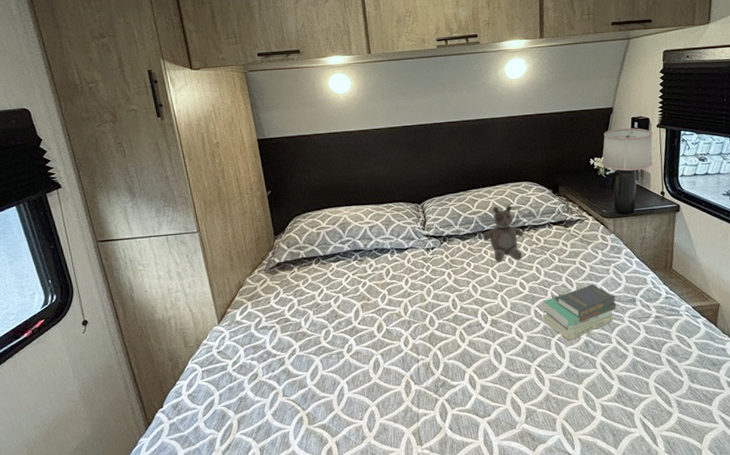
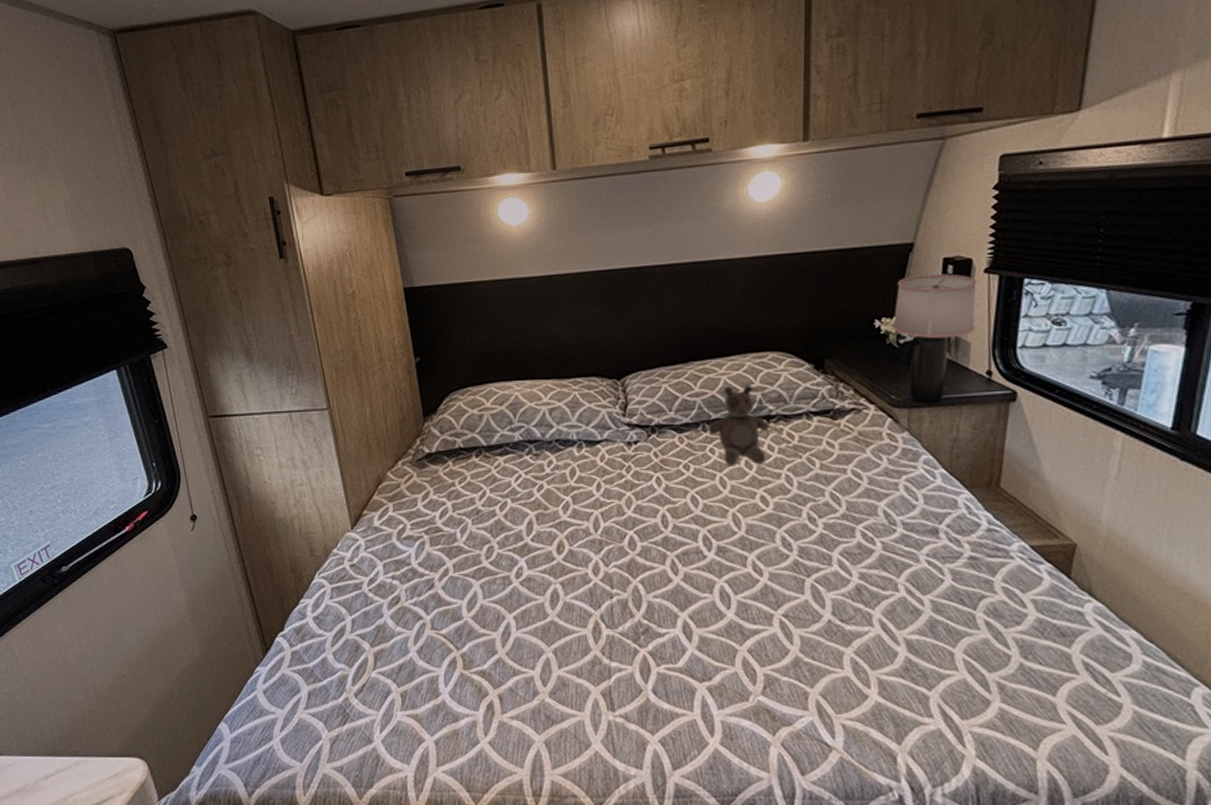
books: present [541,284,617,341] -> none [791,504,908,583]

